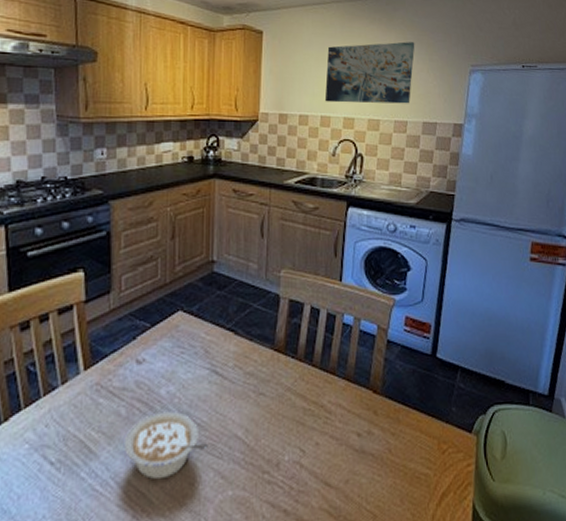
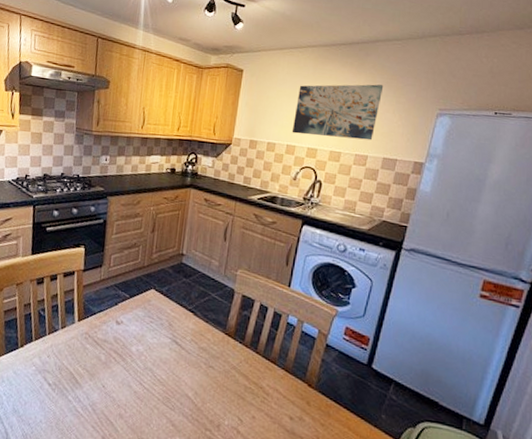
legume: present [125,411,208,480] -> none [101,364,164,416]

